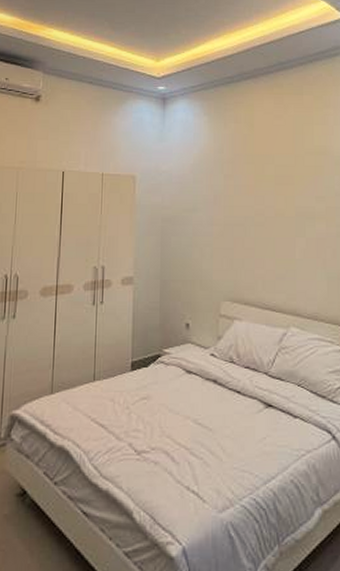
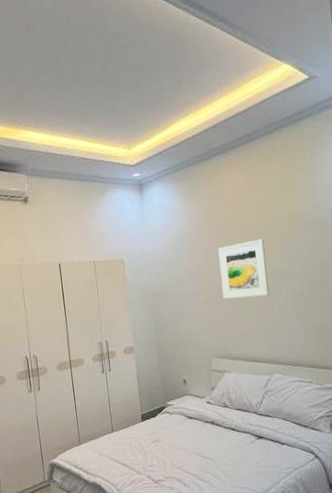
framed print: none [240,171,292,235] -> present [218,239,269,299]

